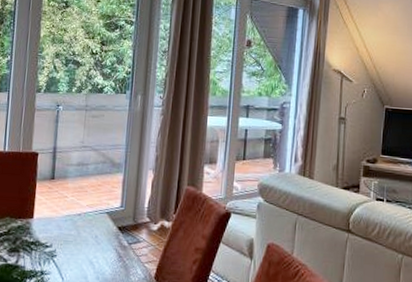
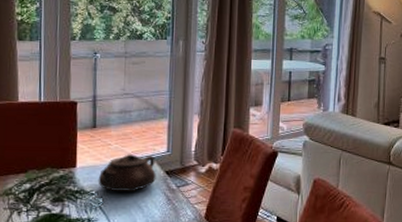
teapot: none [52,207,109,247] -> present [98,154,156,192]

